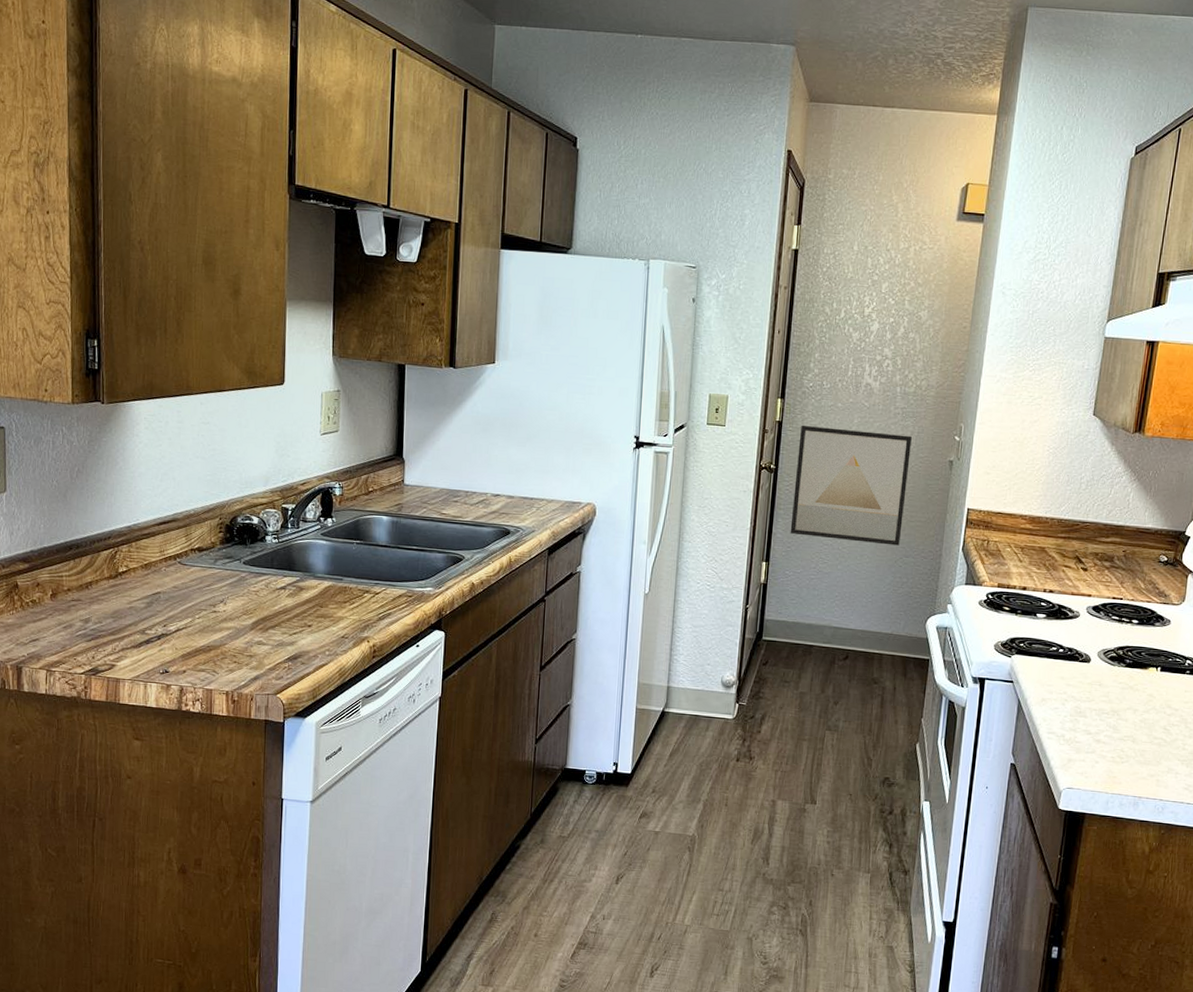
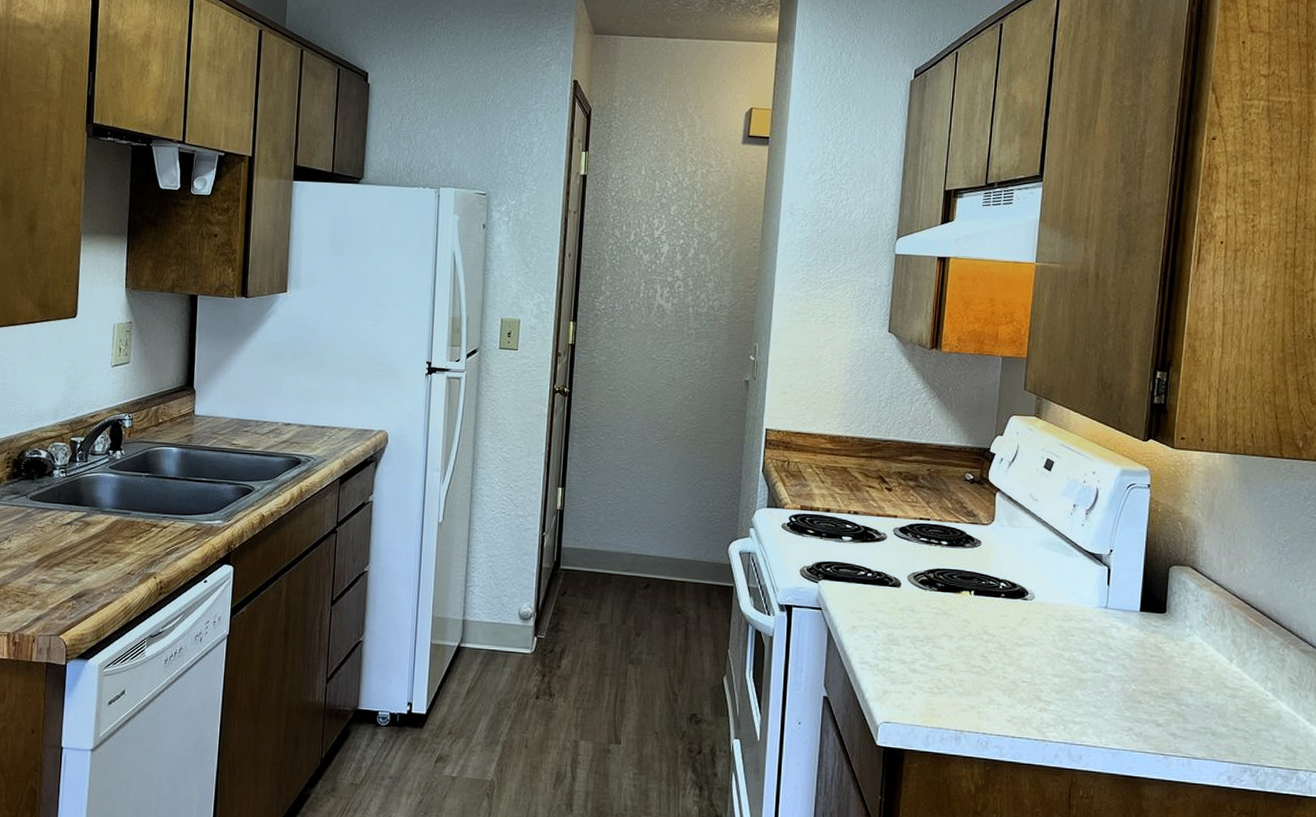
wall art: present [790,425,912,546] -> none [586,347,706,468]

